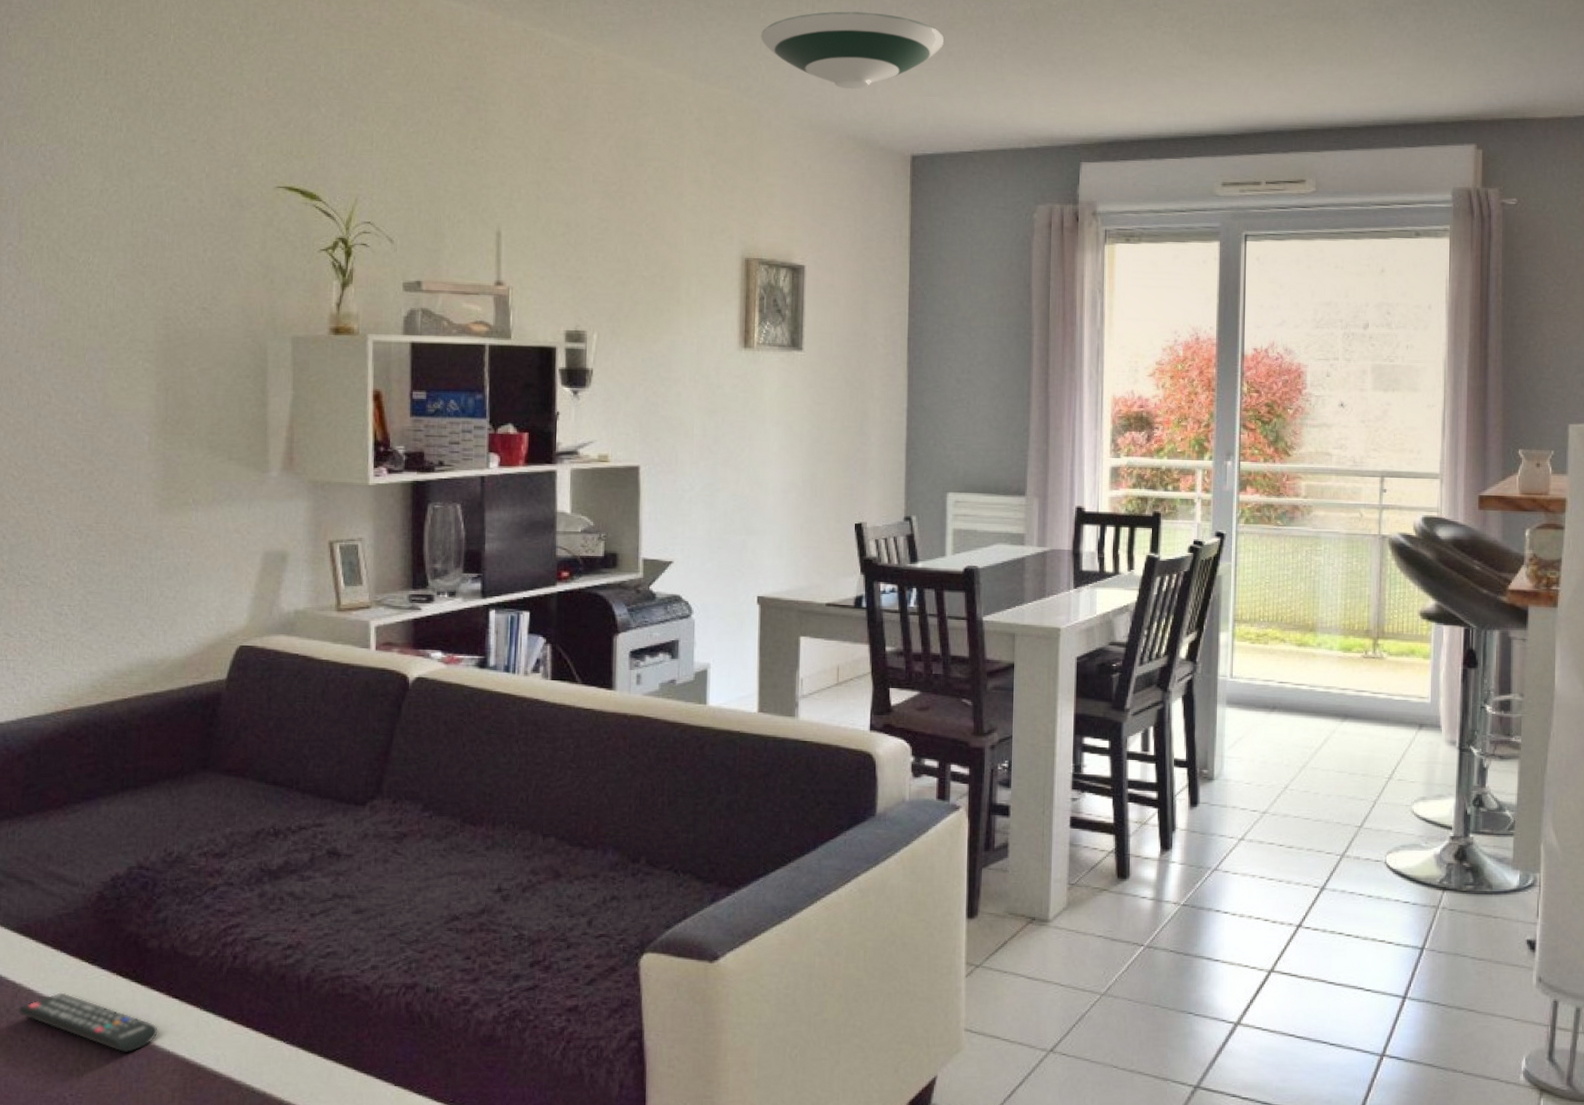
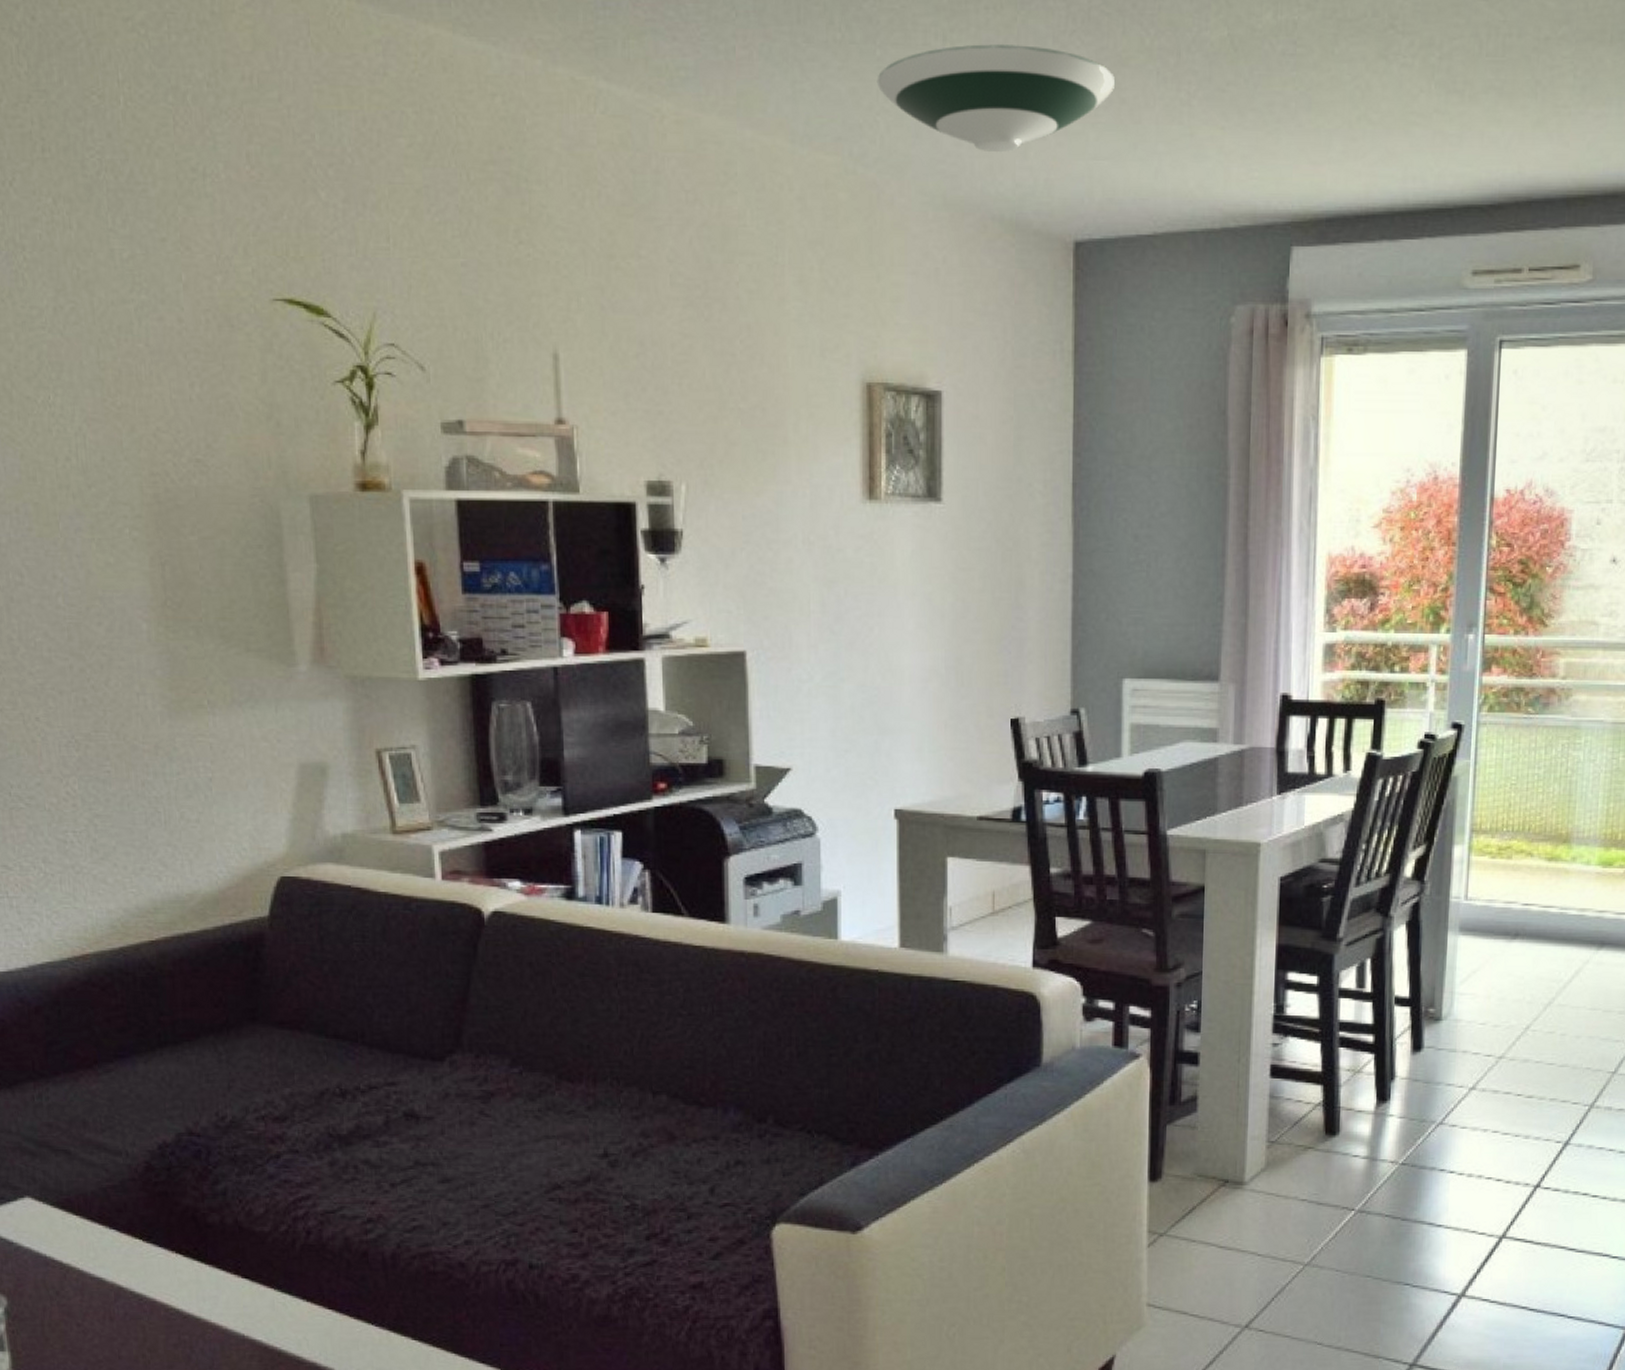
remote control: present [18,992,158,1053] -> none [69,1273,230,1338]

